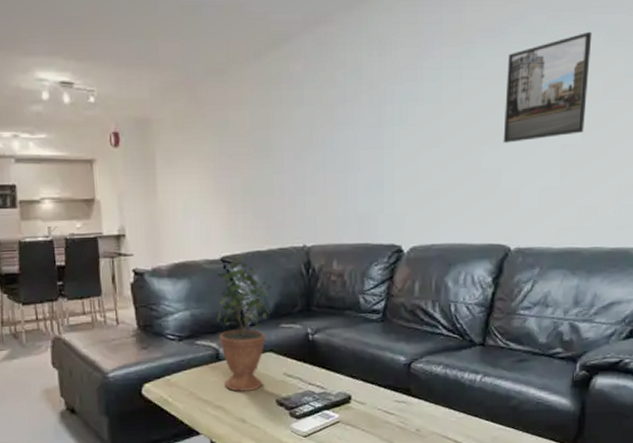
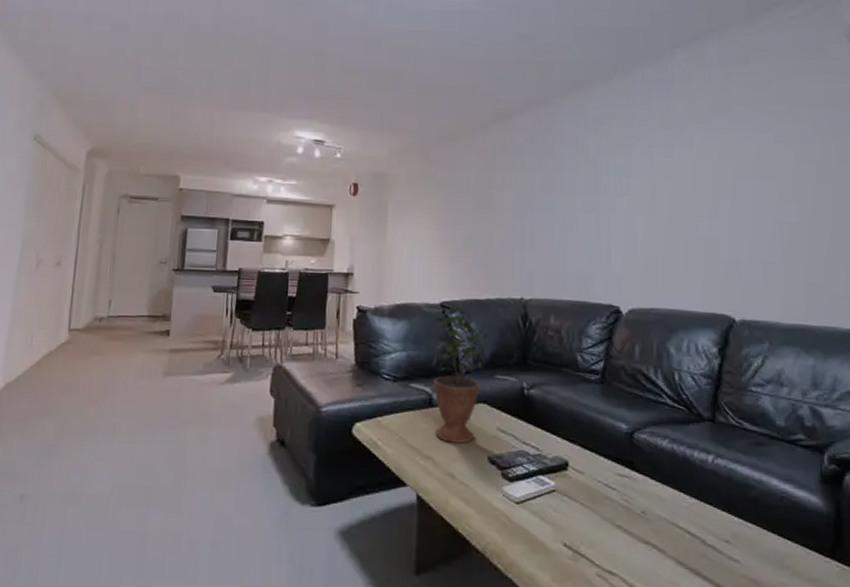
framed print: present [503,31,592,143] -> none [717,122,802,217]

